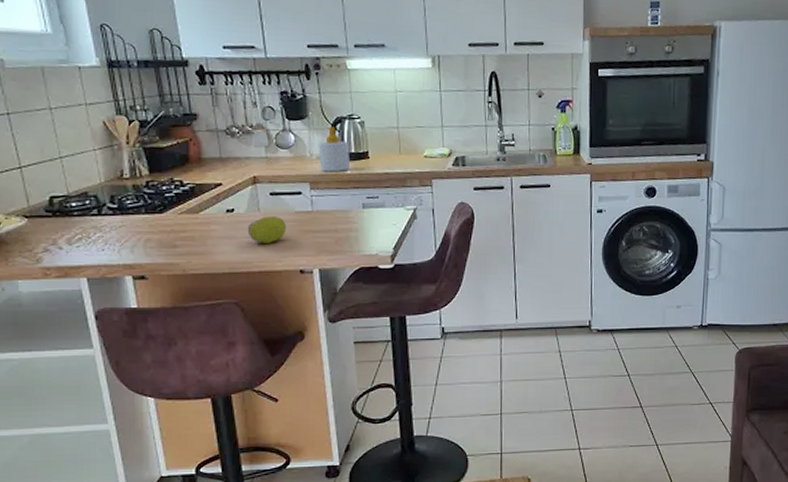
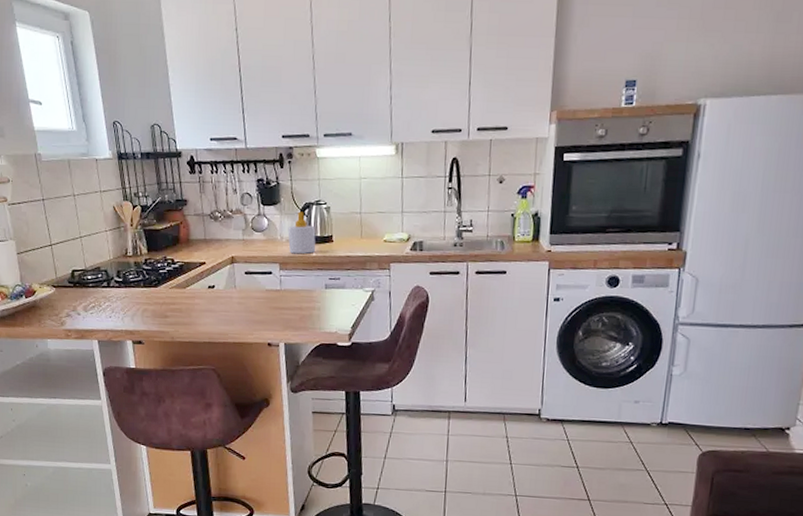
fruit: present [247,216,286,243] -> none [225,293,258,318]

